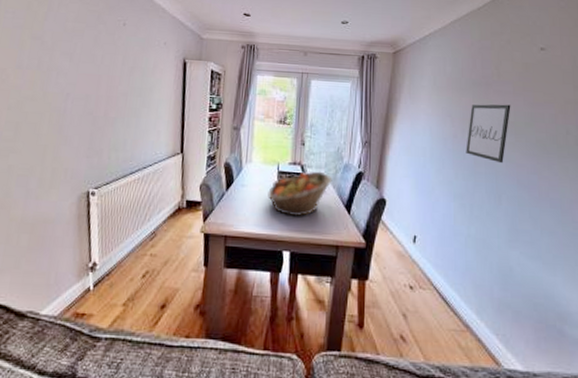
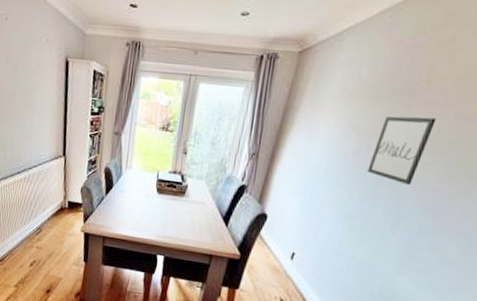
fruit basket: present [268,171,333,217] -> none [145,181,213,226]

